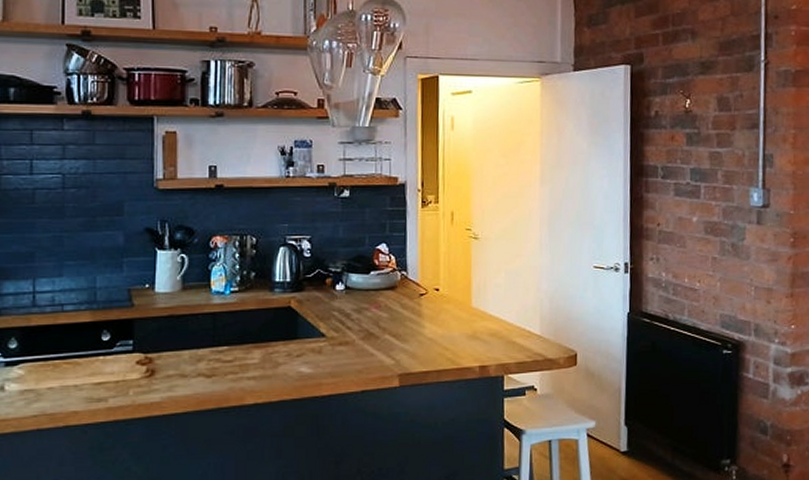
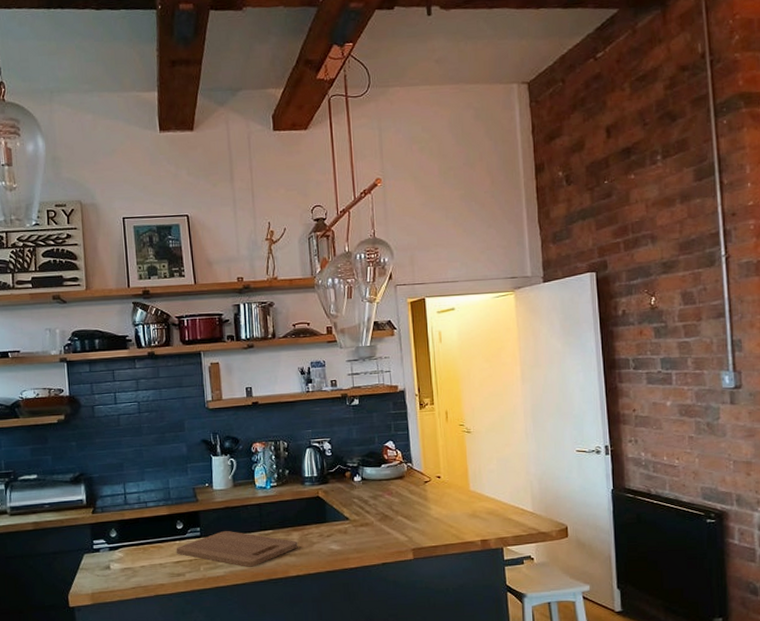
cutting board: none [98,346,259,392] -> present [176,531,298,567]

